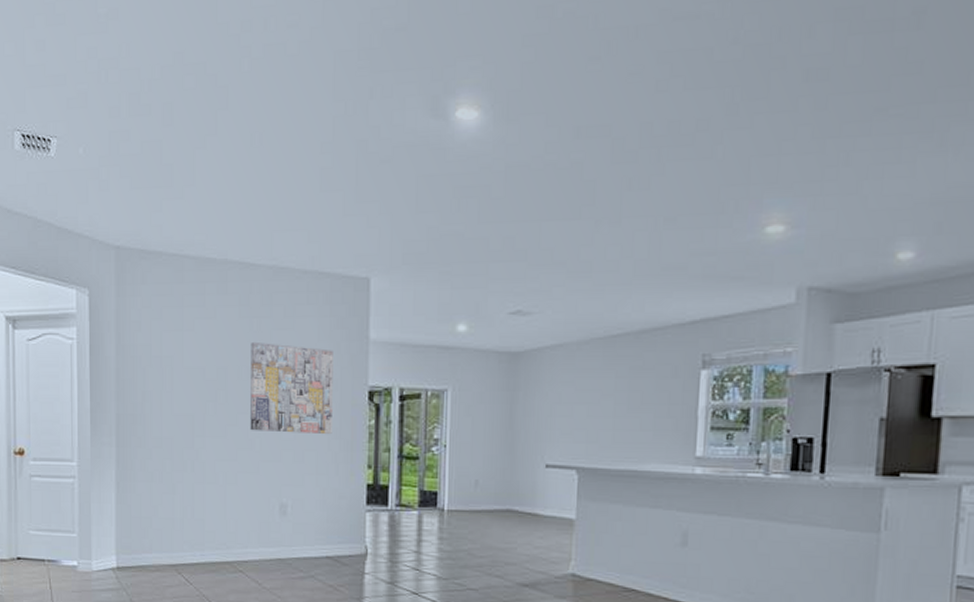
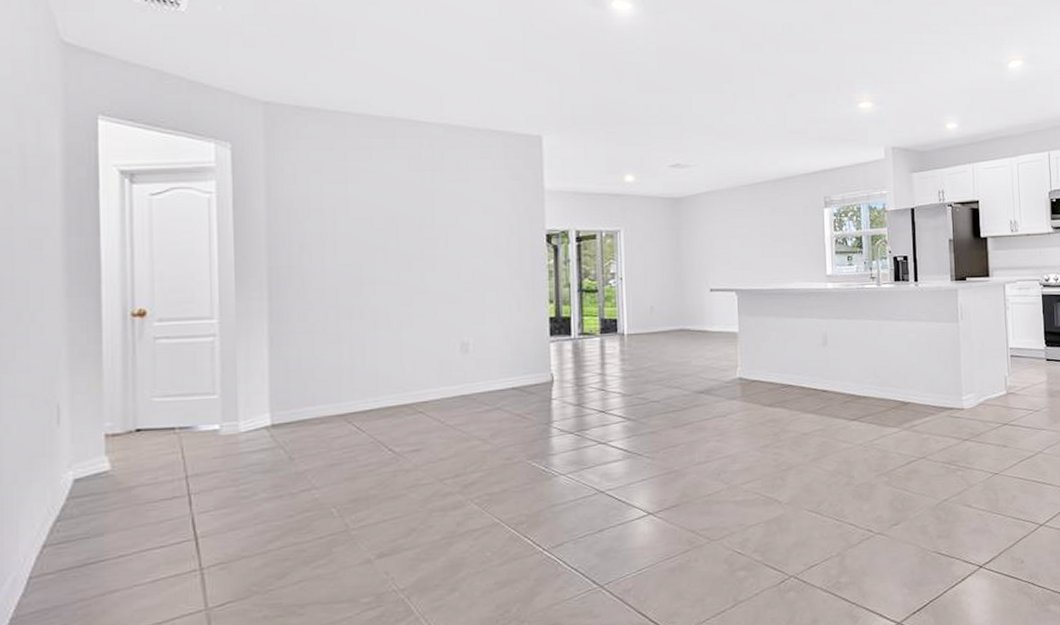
wall art: present [250,341,333,435] -> none [423,192,512,276]

